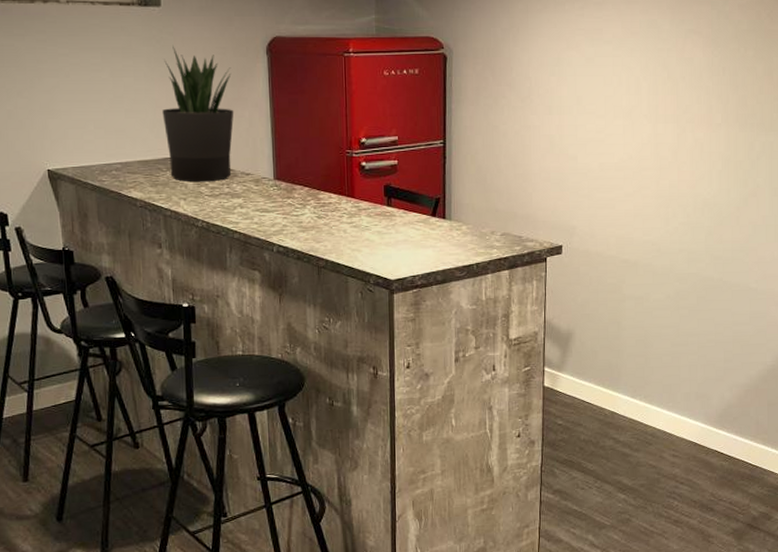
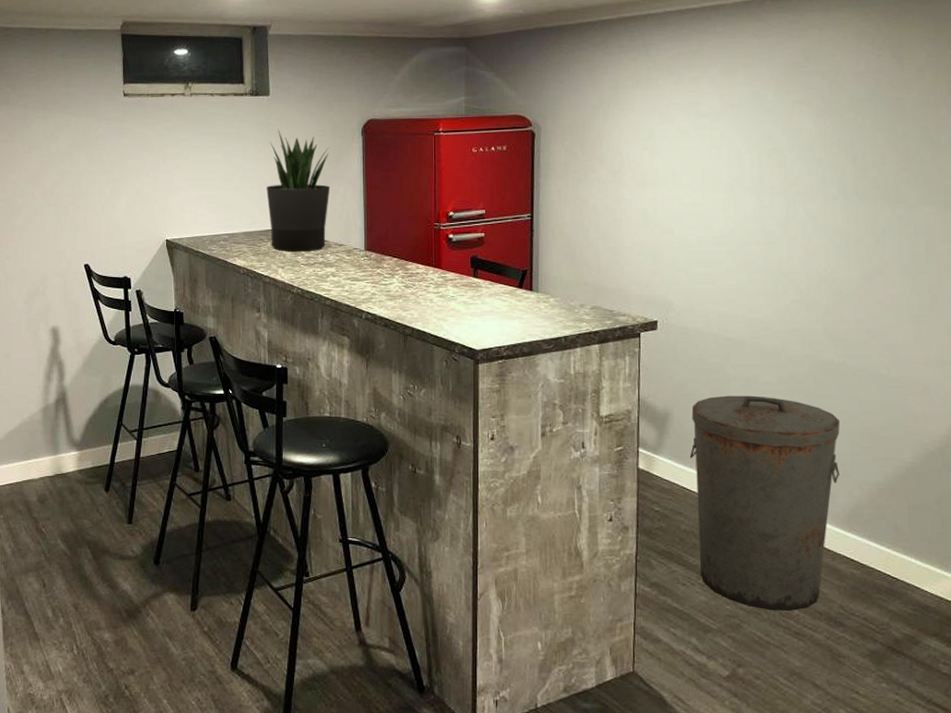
trash can: none [589,312,717,504] -> present [689,395,841,611]

